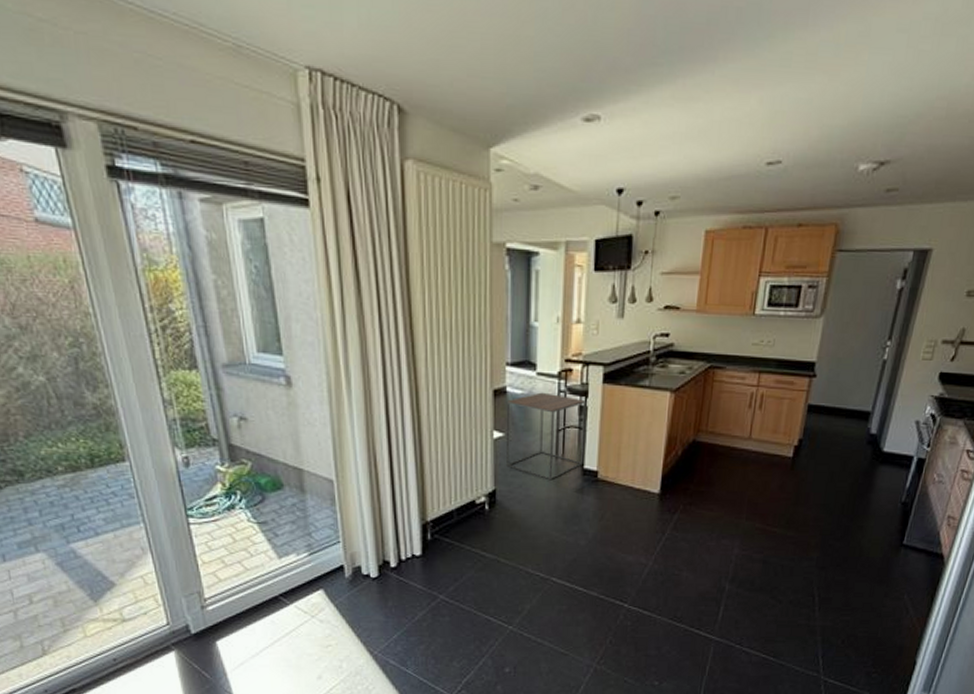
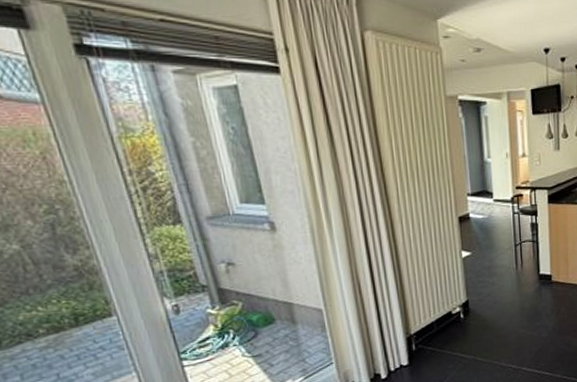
side table: present [506,392,587,481] -> none [470,215,539,287]

